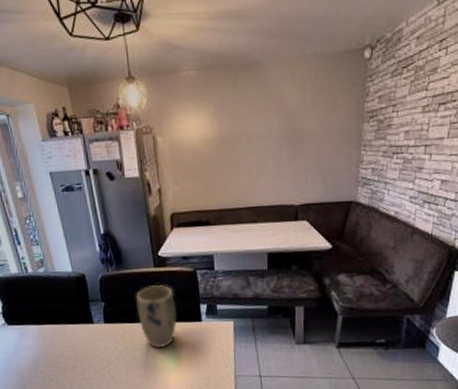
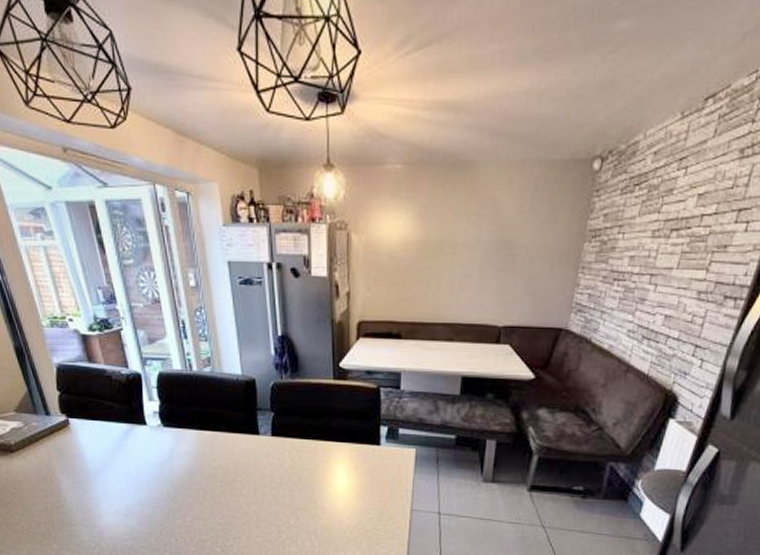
plant pot: present [136,284,177,348] -> none [310,398,353,470]

